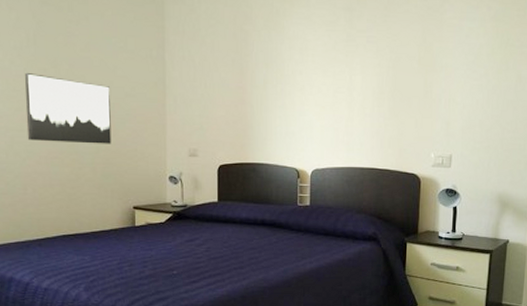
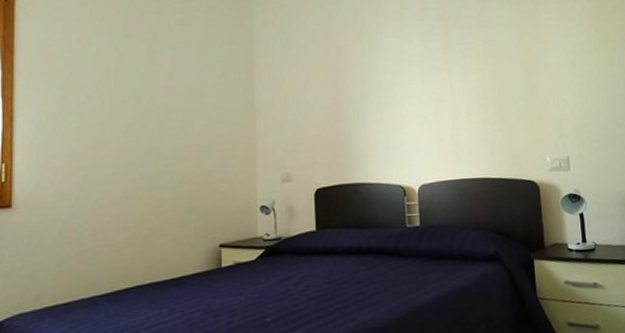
wall art: present [25,72,112,144] -> none [101,106,196,179]

